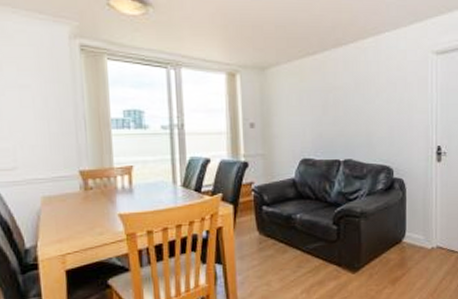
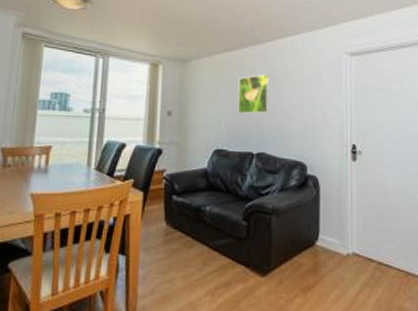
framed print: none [321,78,355,121] -> present [237,74,270,114]

